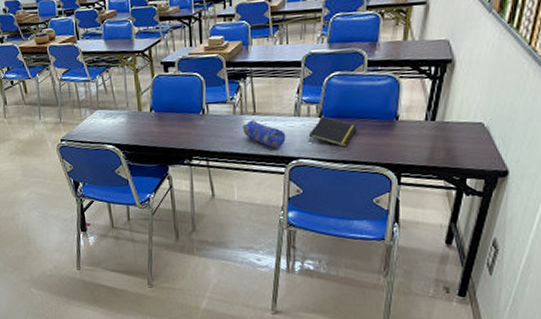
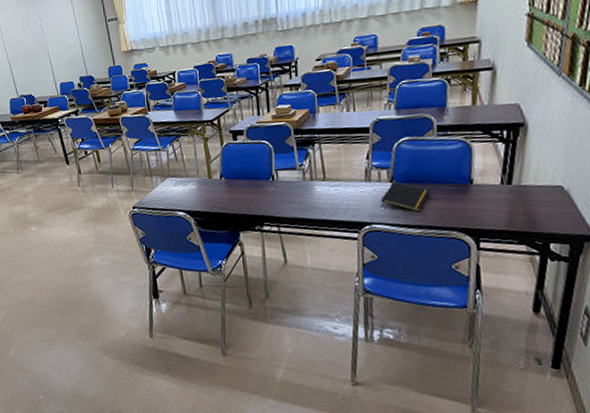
pencil case: present [242,120,286,149] -> none [312,185,358,214]

